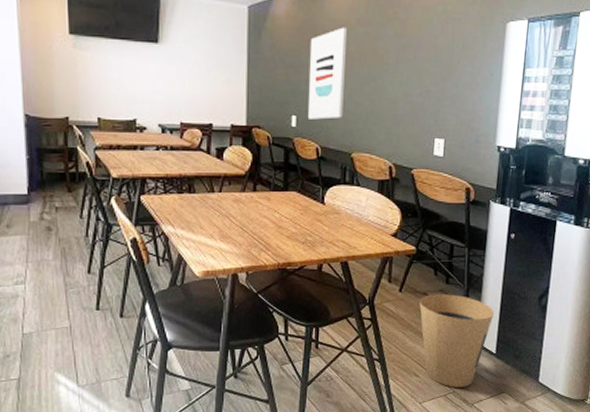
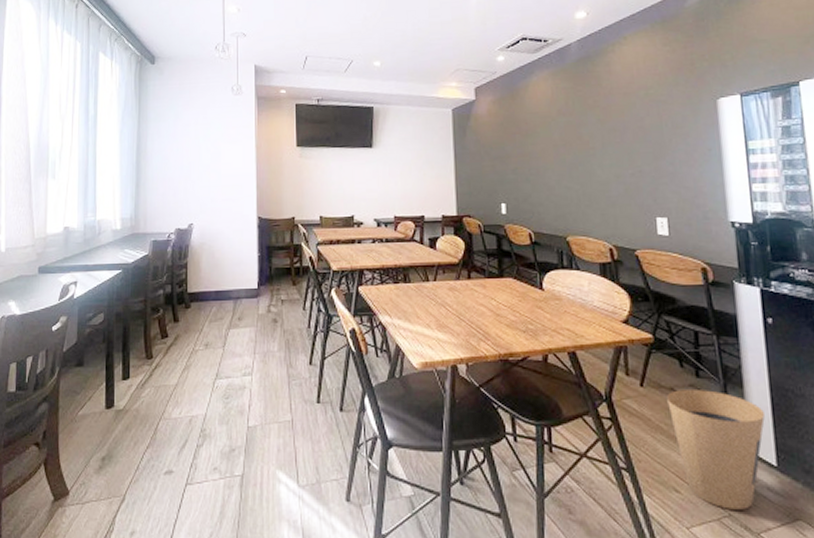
wall art: present [307,27,347,120] -> none [513,118,553,206]

